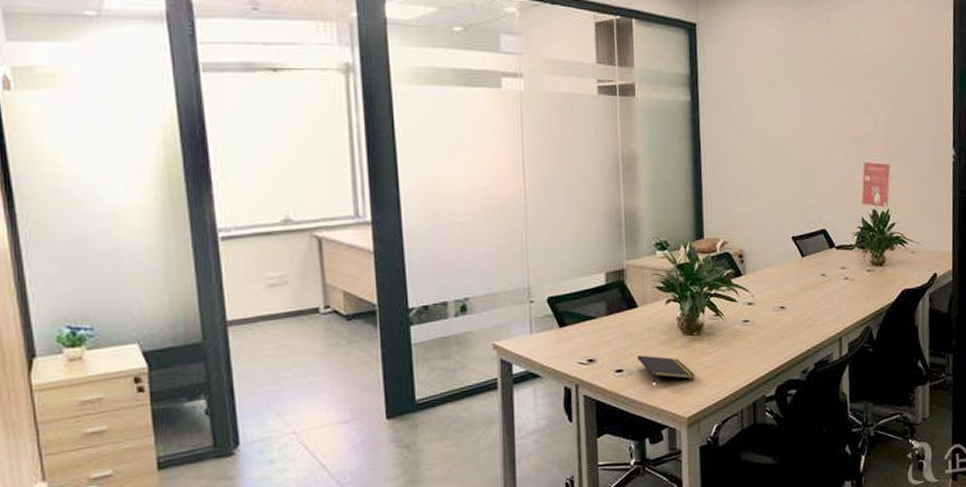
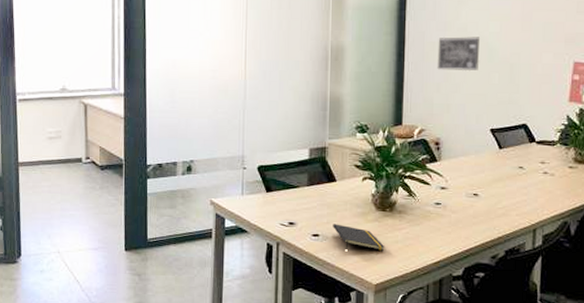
wall art: none [734,139,777,177] -> present [437,37,480,72]

